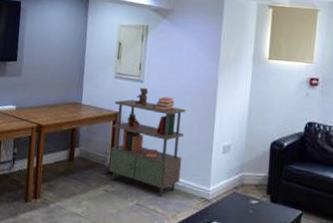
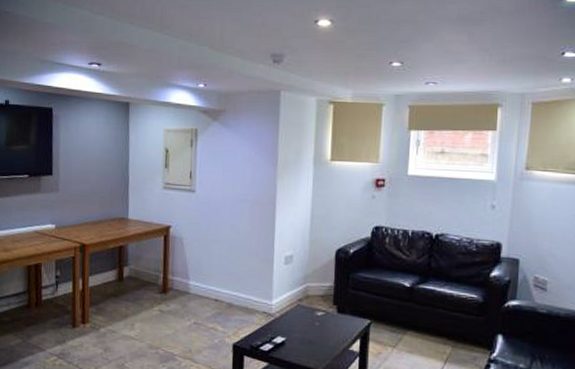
shelving unit: present [108,88,186,197] -> none [162,198,243,314]

